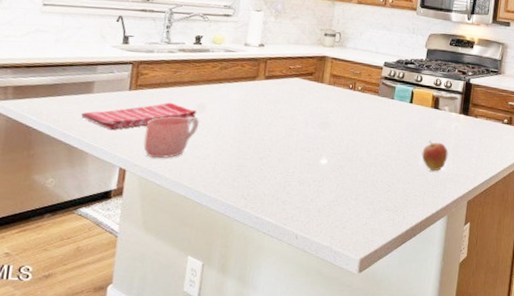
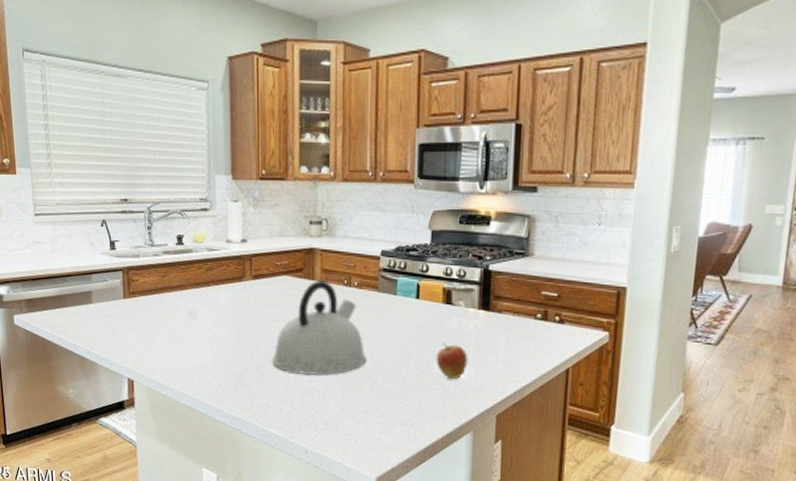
dish towel: present [81,102,197,131] -> none [86,309,190,341]
mug: present [143,116,200,159] -> none [144,323,194,369]
kettle: none [274,84,362,167] -> present [272,281,366,376]

